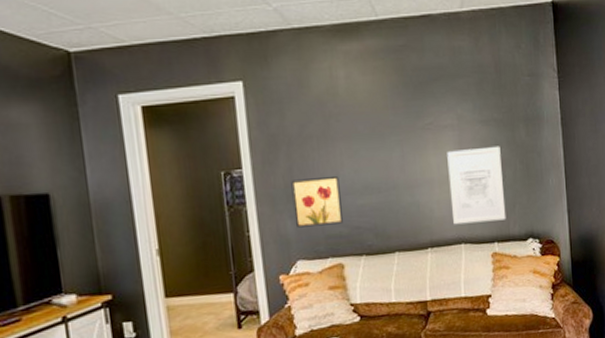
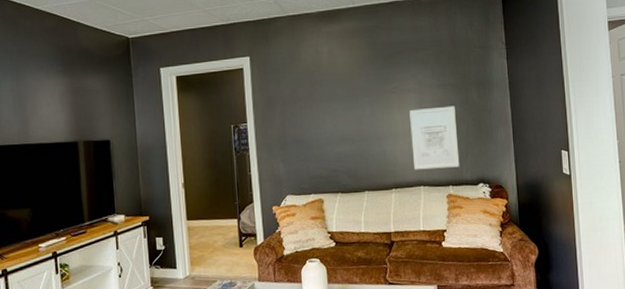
wall art: present [291,175,343,228] -> none [284,128,323,169]

